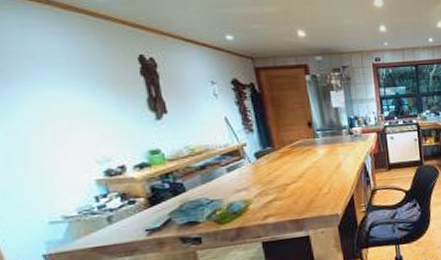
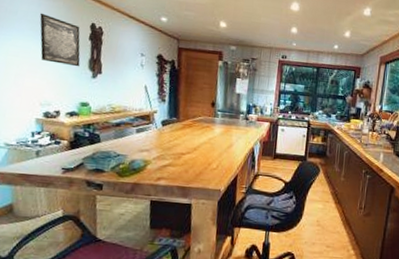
wall art: none [67,51,136,110] -> present [40,13,81,67]

